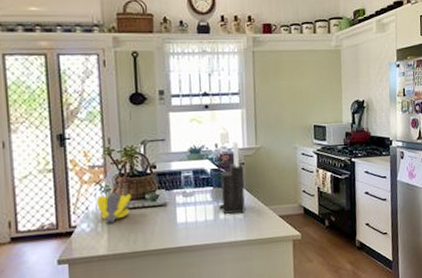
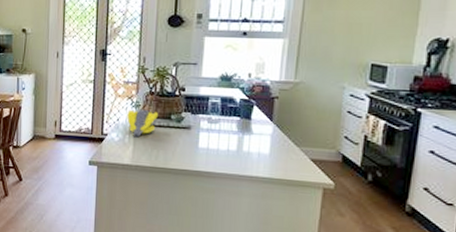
knife block: present [218,141,245,214] -> none [243,73,277,150]

